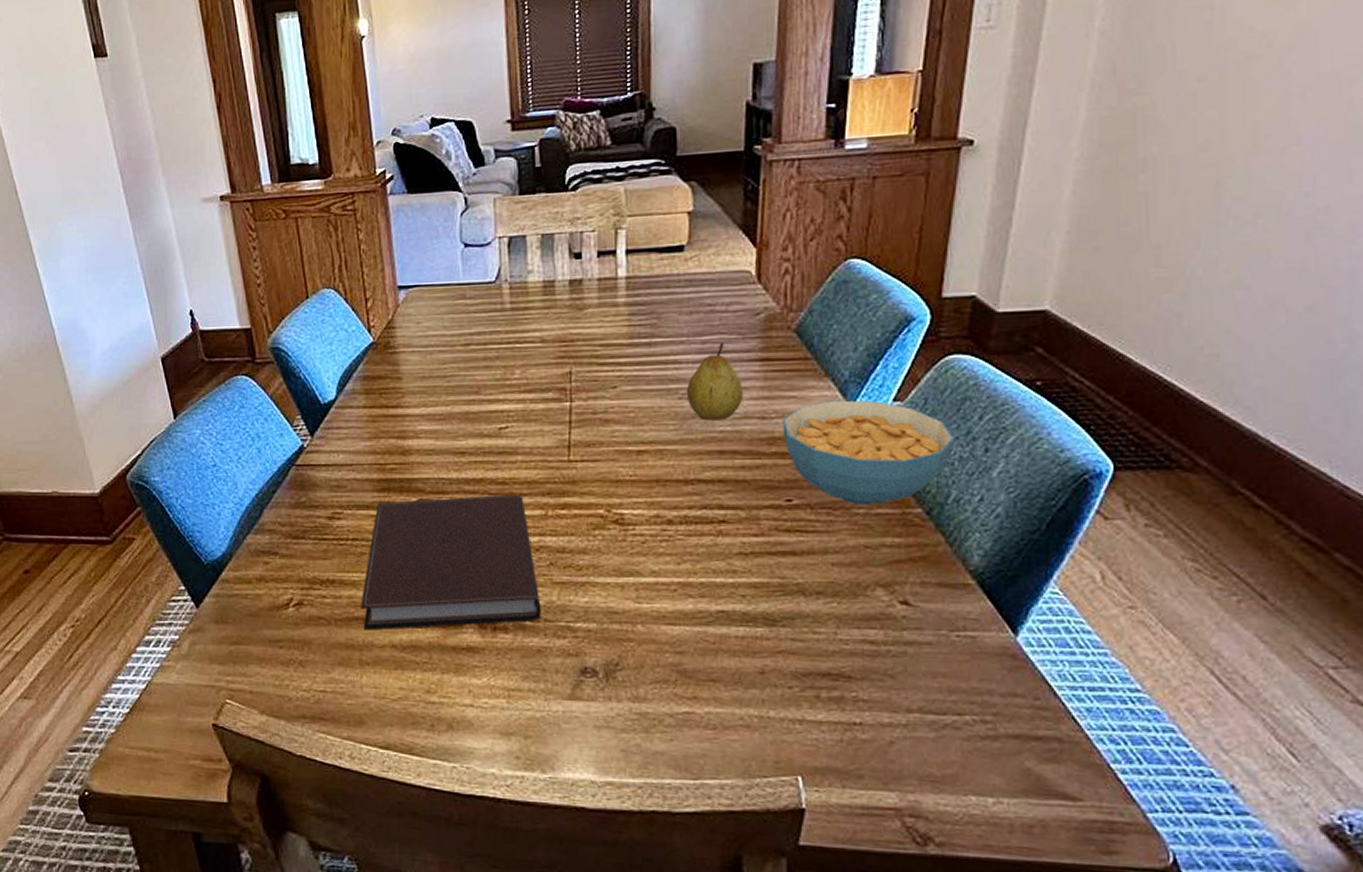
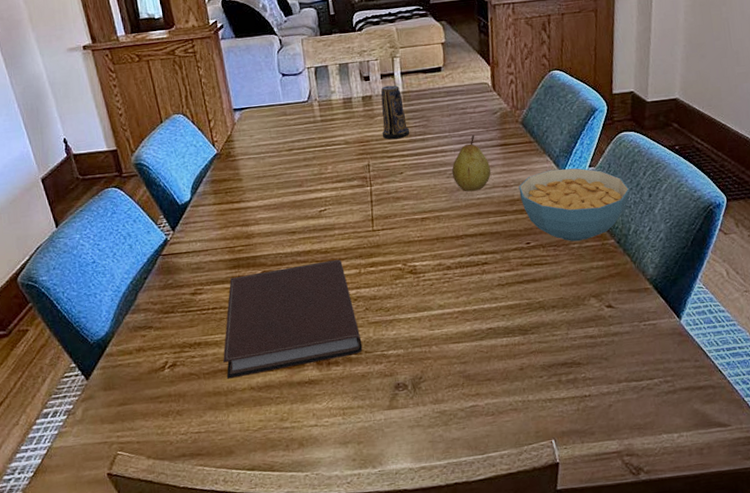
candle: none [592,266,632,341] -> present [380,85,410,140]

